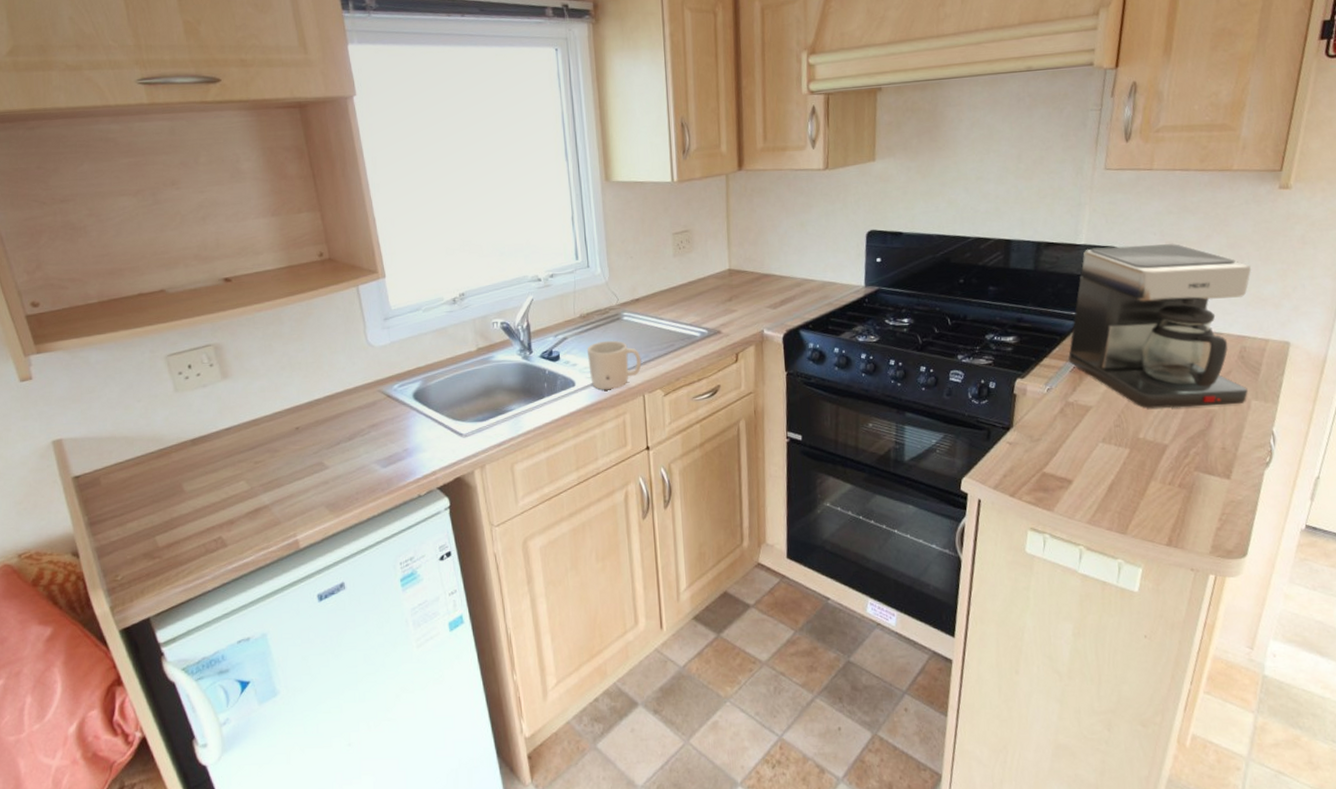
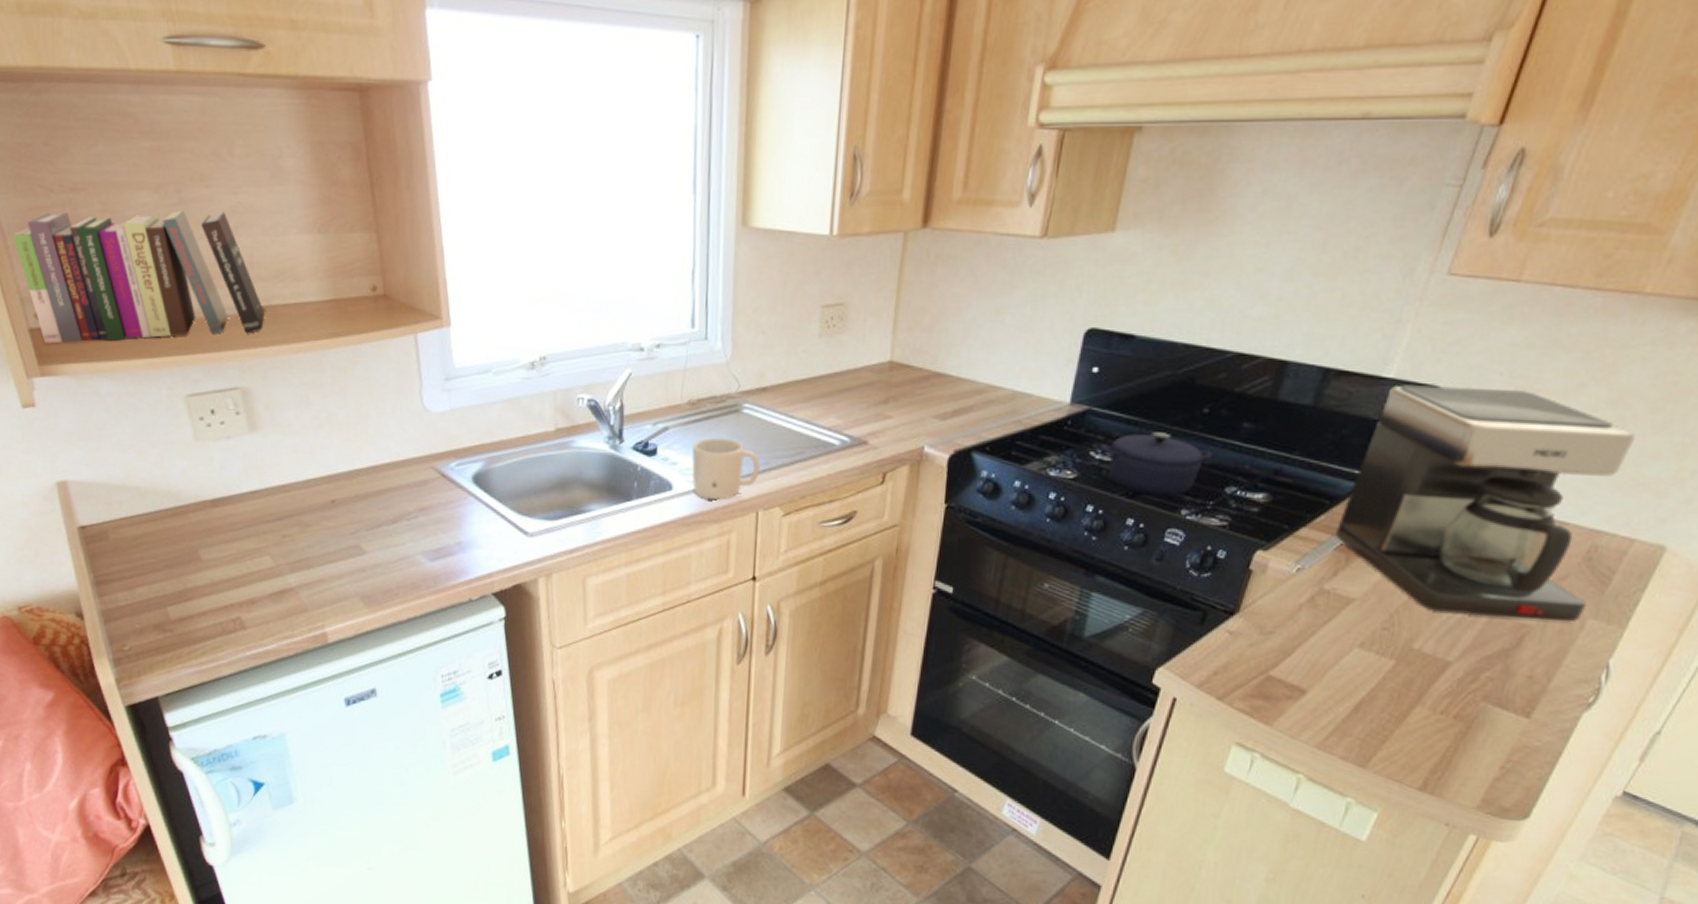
books: none [10,207,232,326] -> present [12,209,266,344]
cooking pot: none [892,299,973,349] -> present [1101,430,1213,498]

